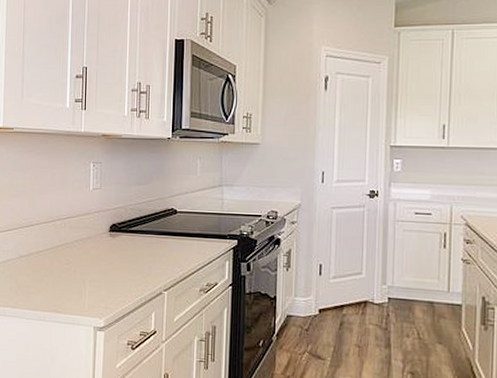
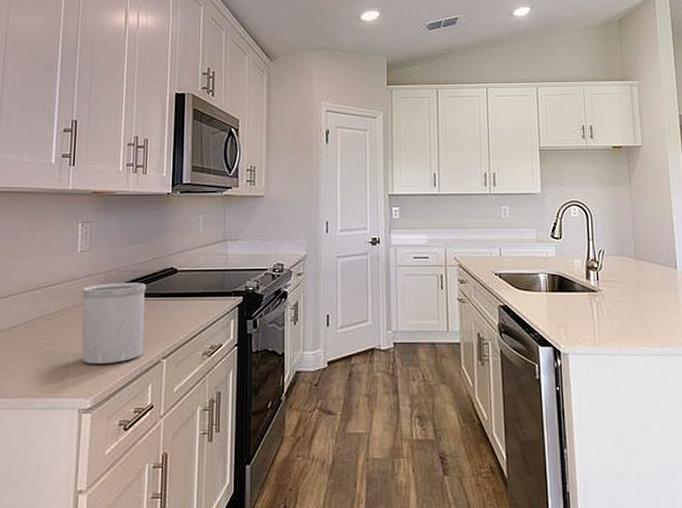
utensil holder: none [95,219,149,291] -> present [81,283,146,364]

